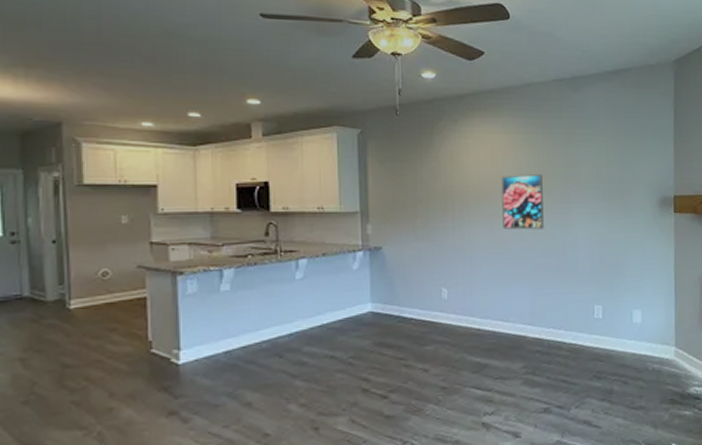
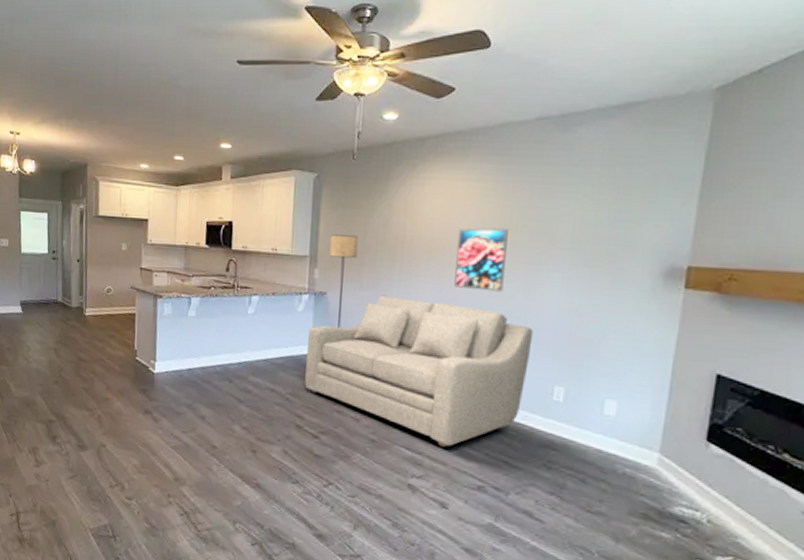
sofa: none [367,243,573,379] -> present [305,294,534,447]
floor lamp: none [381,188,410,282] -> present [330,234,359,329]

